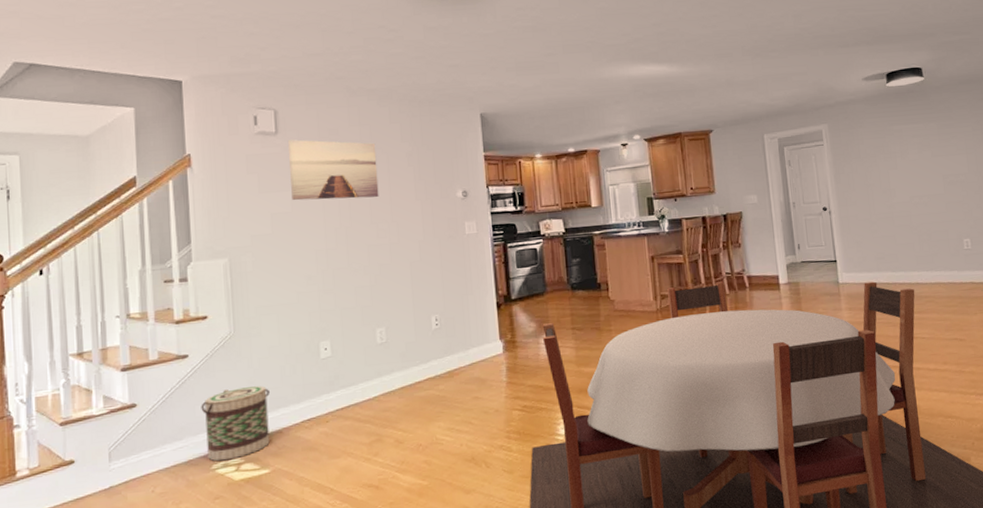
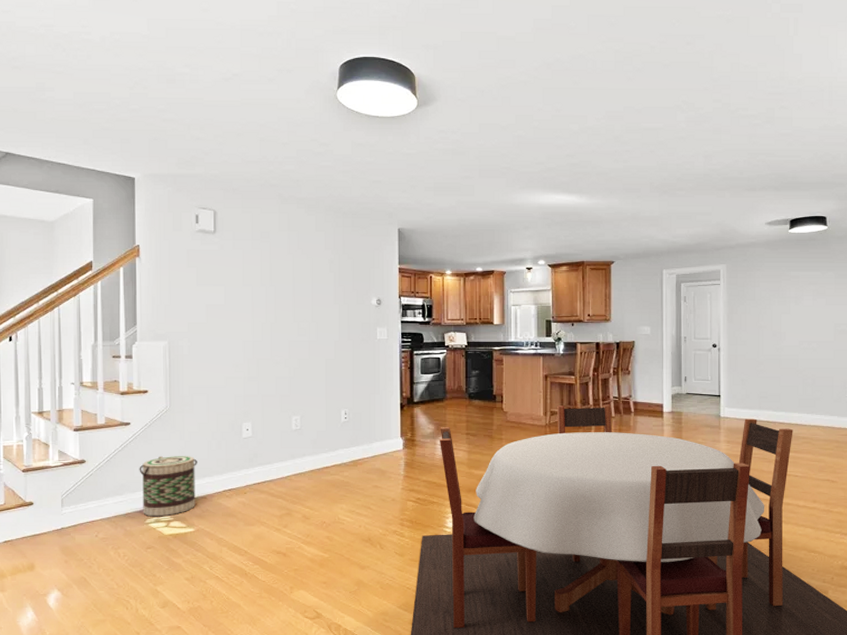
wall art: present [288,139,379,201] -> none [225,239,302,298]

